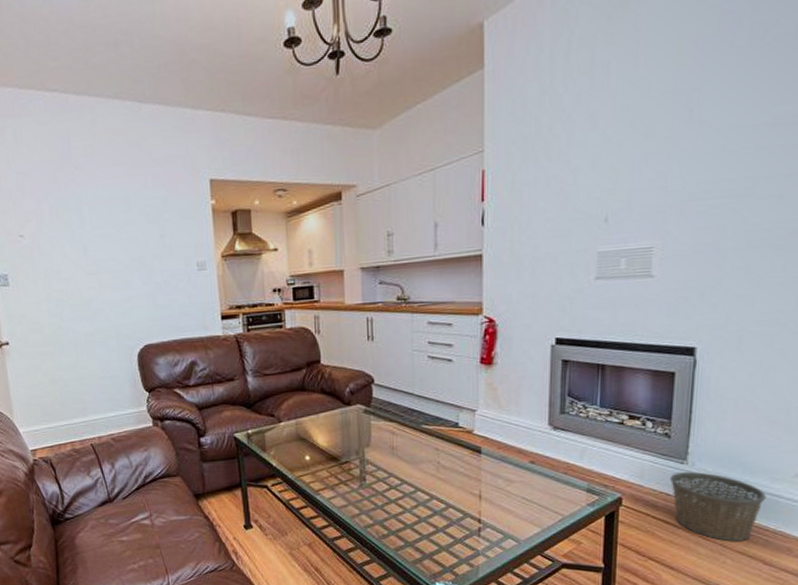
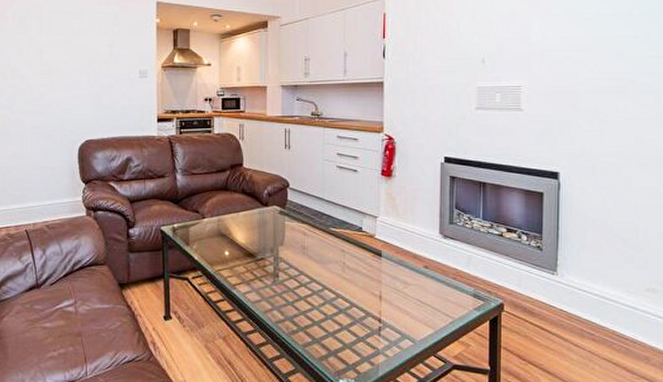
basket: present [669,472,767,542] -> none [543,282,625,350]

